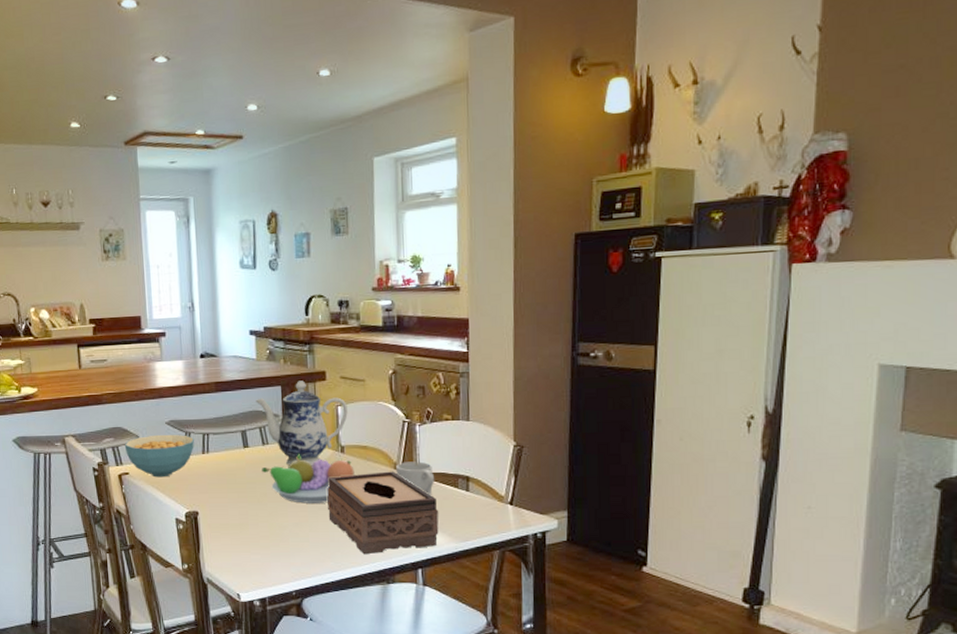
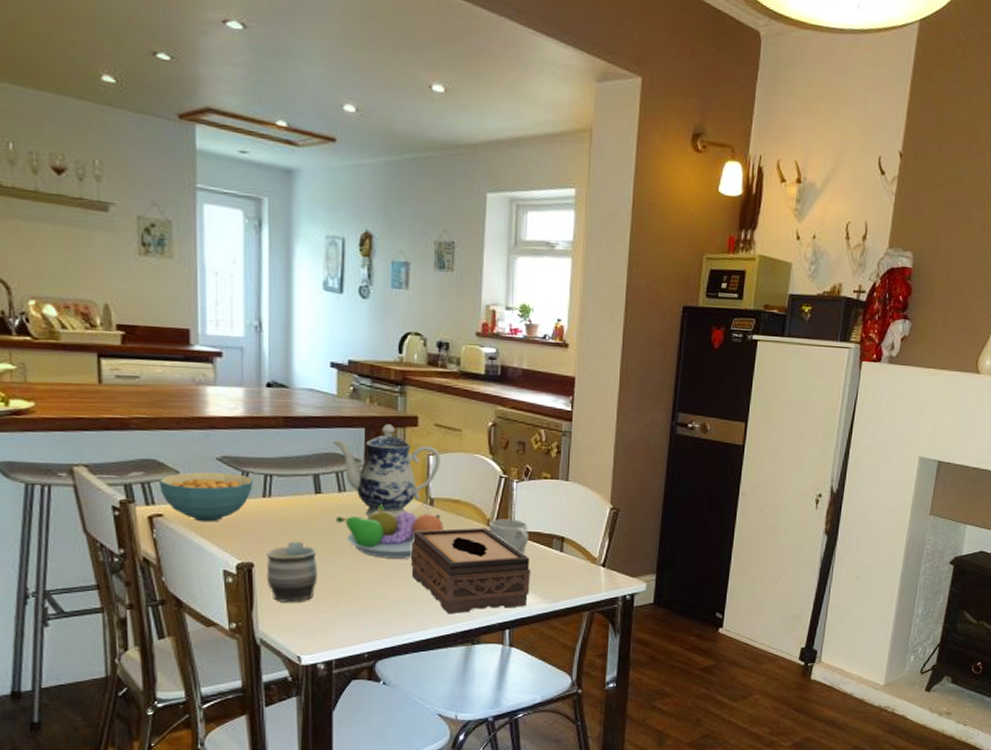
mug: none [207,491,250,546] -> present [266,541,318,602]

